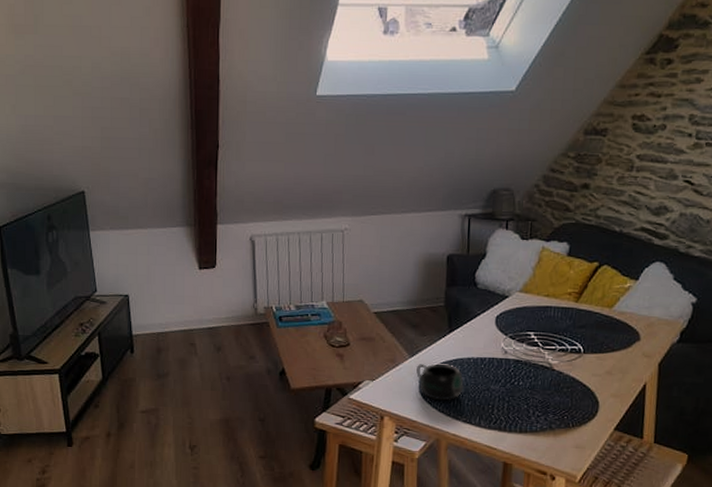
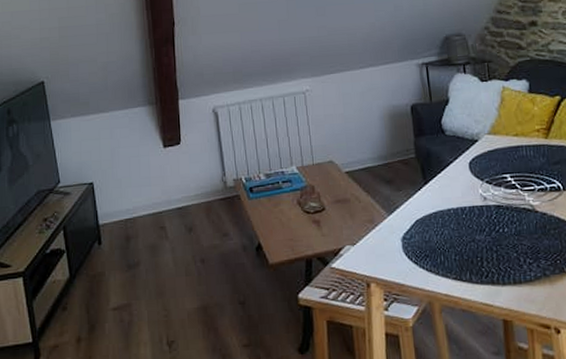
mug: present [416,363,464,401] -> none [397,218,448,259]

